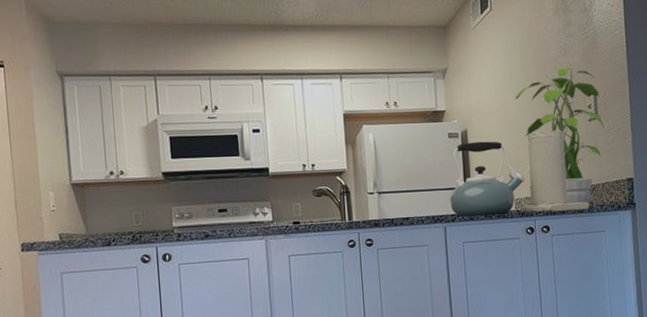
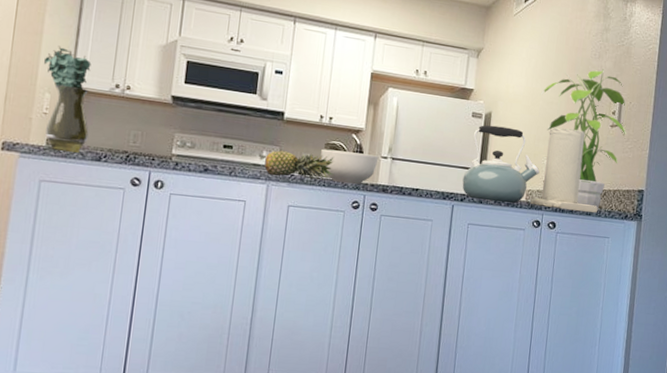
vase: none [42,146,95,244] -> present [44,45,92,154]
fruit: none [259,201,326,230] -> present [264,150,335,181]
bowl: none [309,193,366,226] -> present [320,149,379,185]

